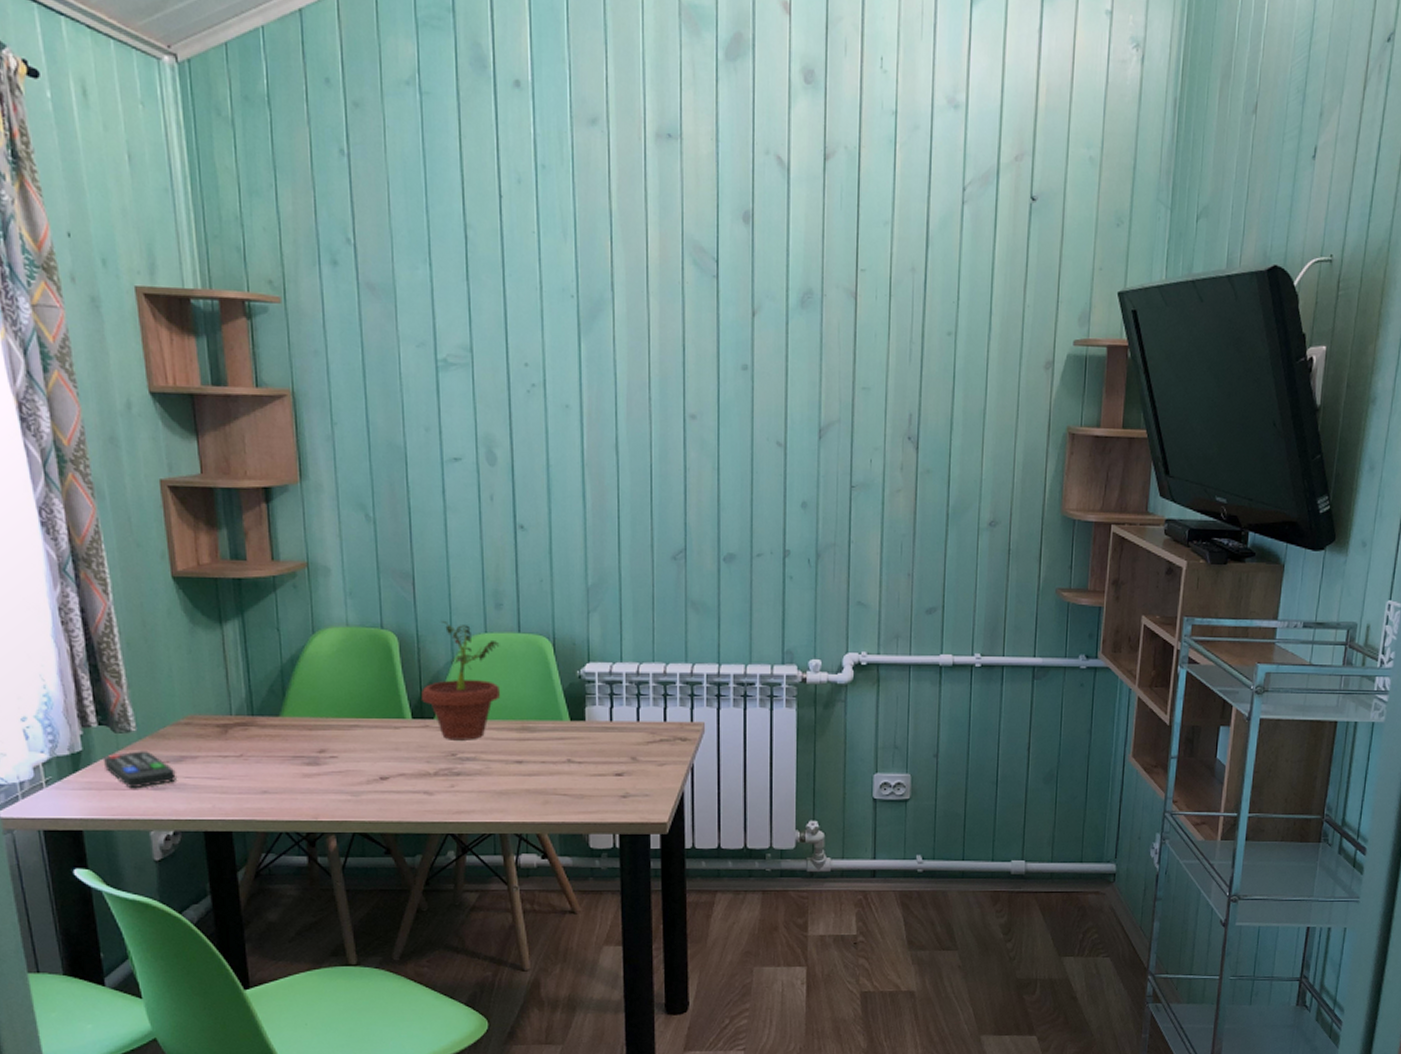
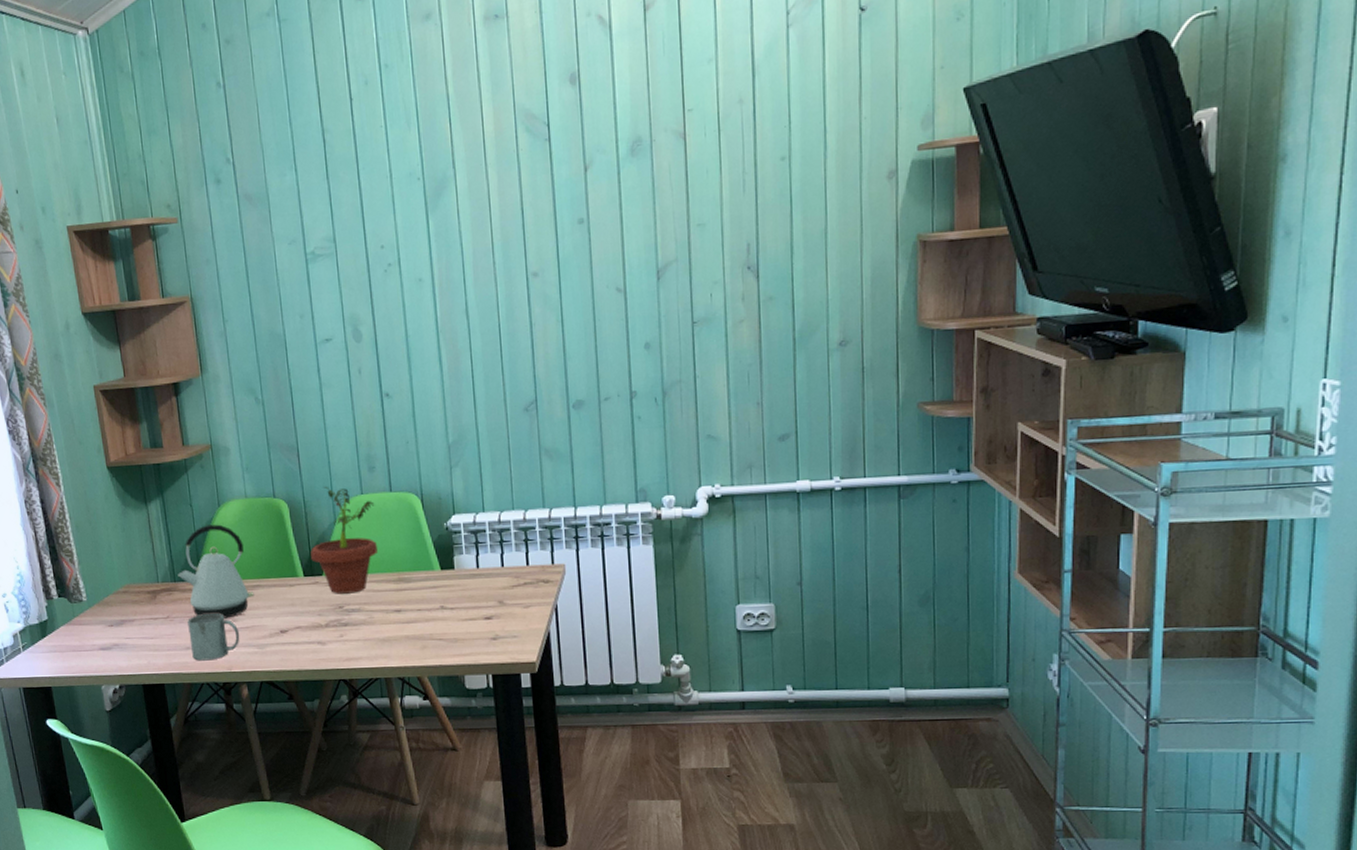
remote control: present [104,751,176,789] -> none [64,617,119,650]
kettle: none [256,653,351,761] -> present [177,524,255,619]
mug: none [266,753,331,807] -> present [187,613,240,661]

